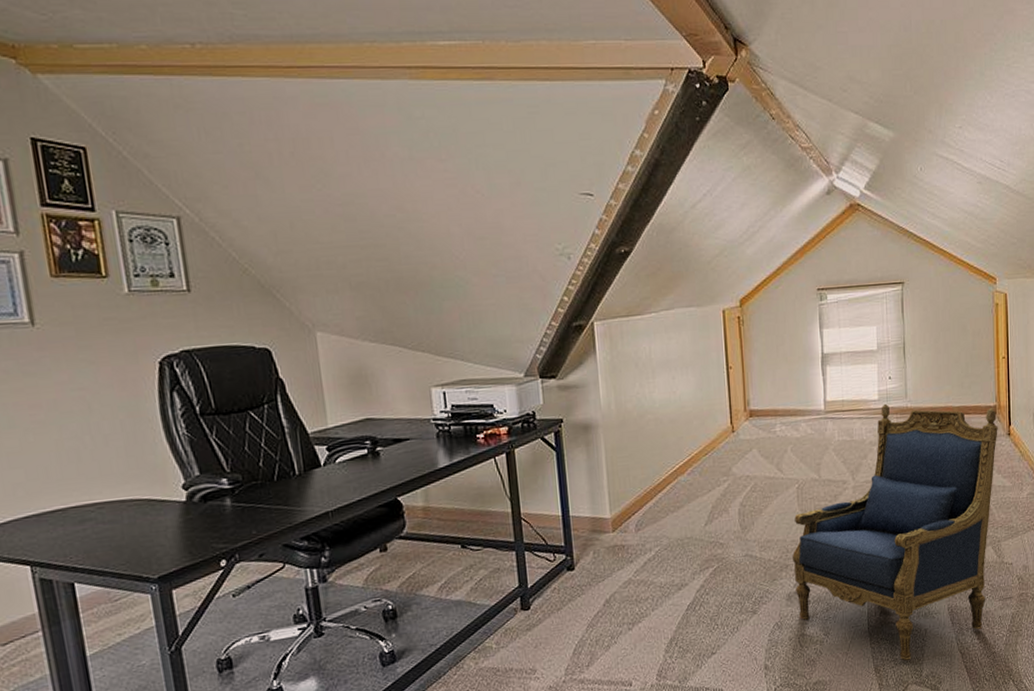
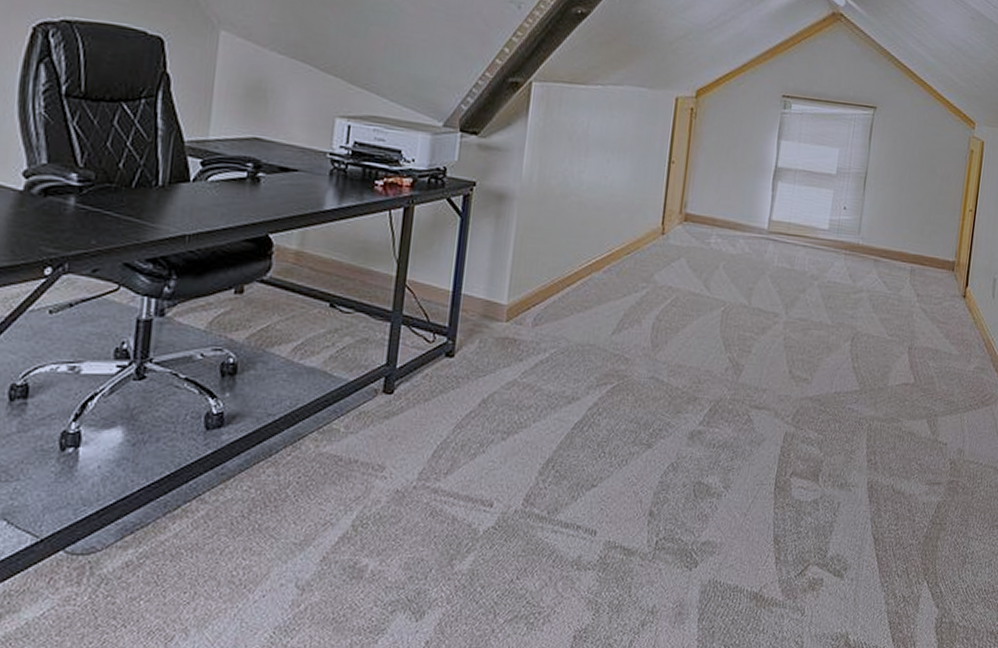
armchair: present [793,403,998,662] -> none [699,235,954,537]

